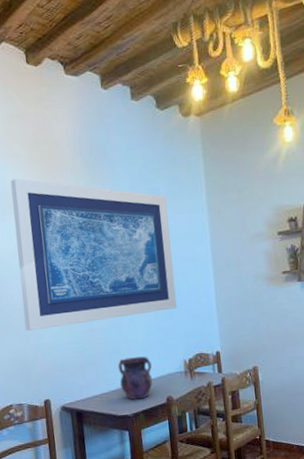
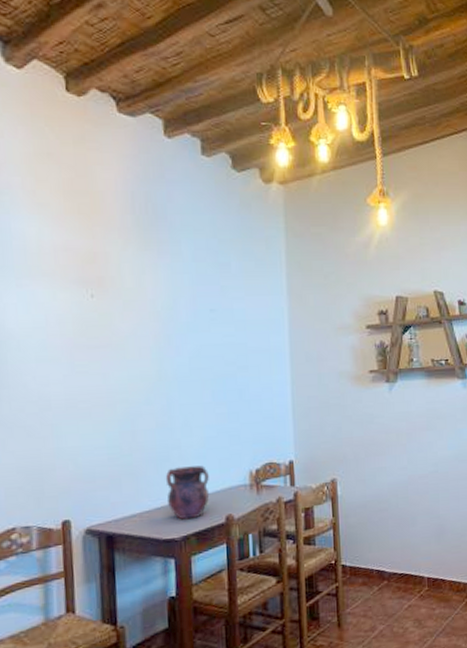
wall art: present [10,178,177,331] -> none [32,234,245,430]

